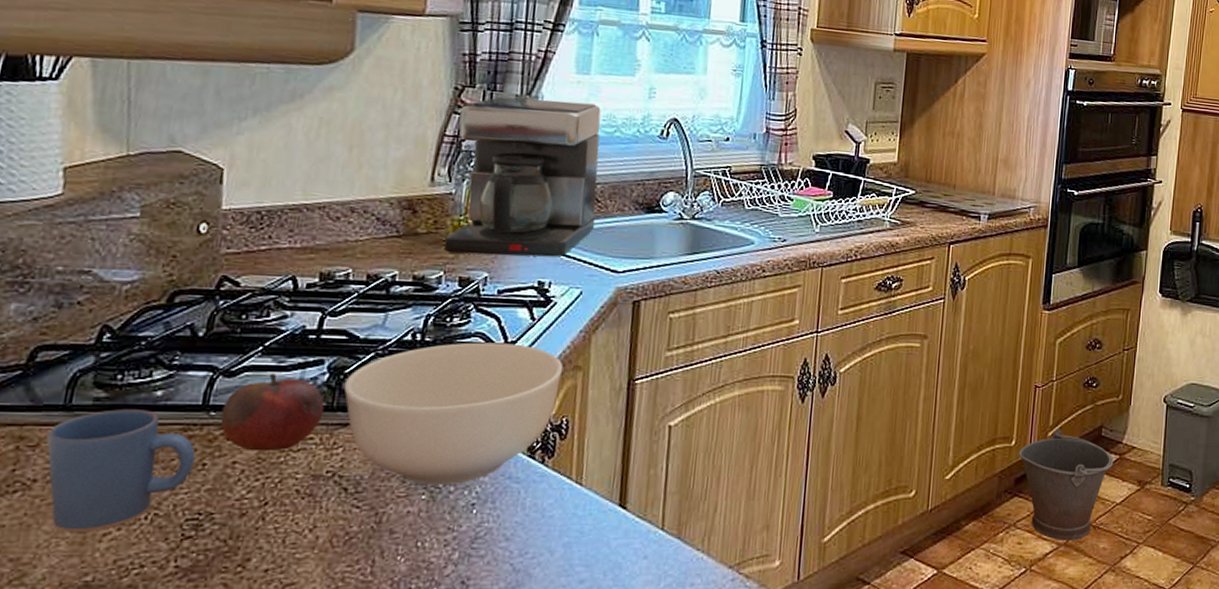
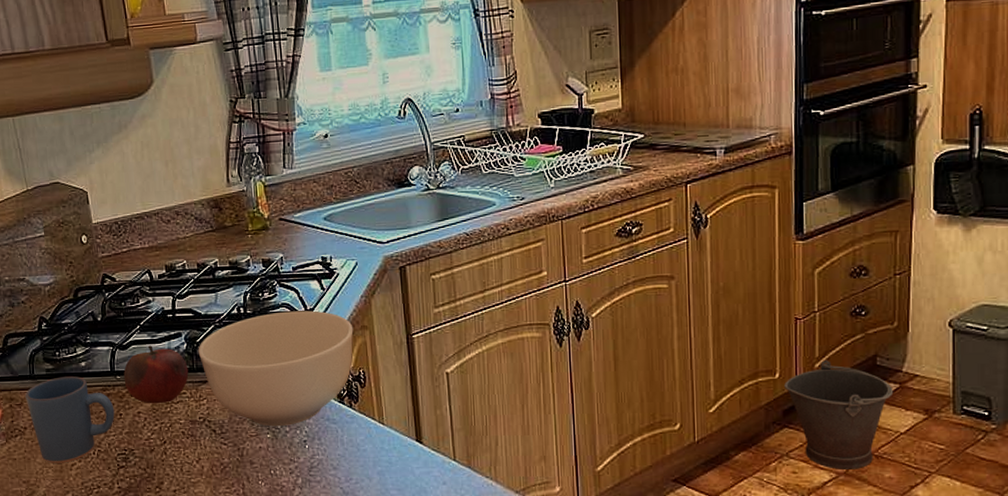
coffee maker: present [444,96,601,257] -> none [238,96,358,240]

